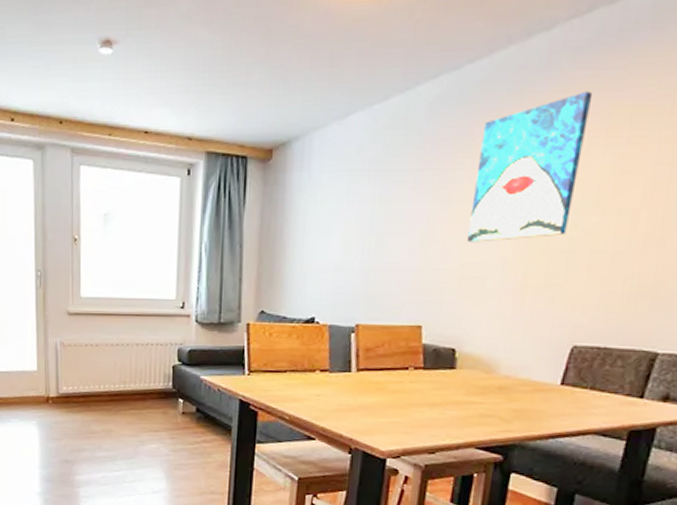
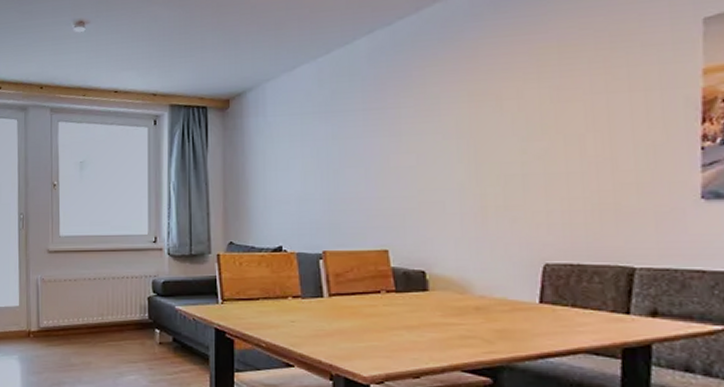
wall art: present [466,91,593,243] -> none [420,35,519,171]

